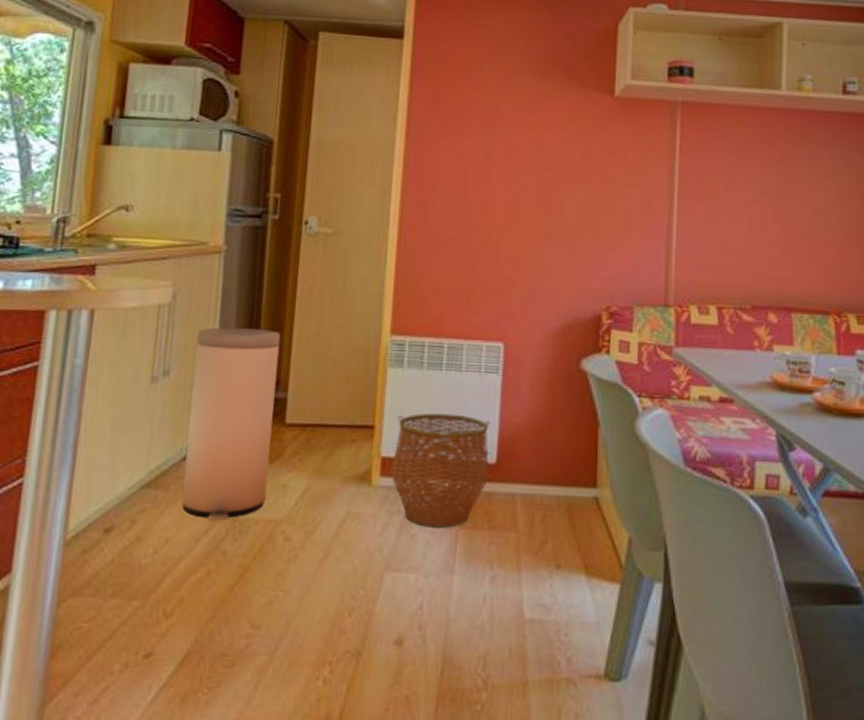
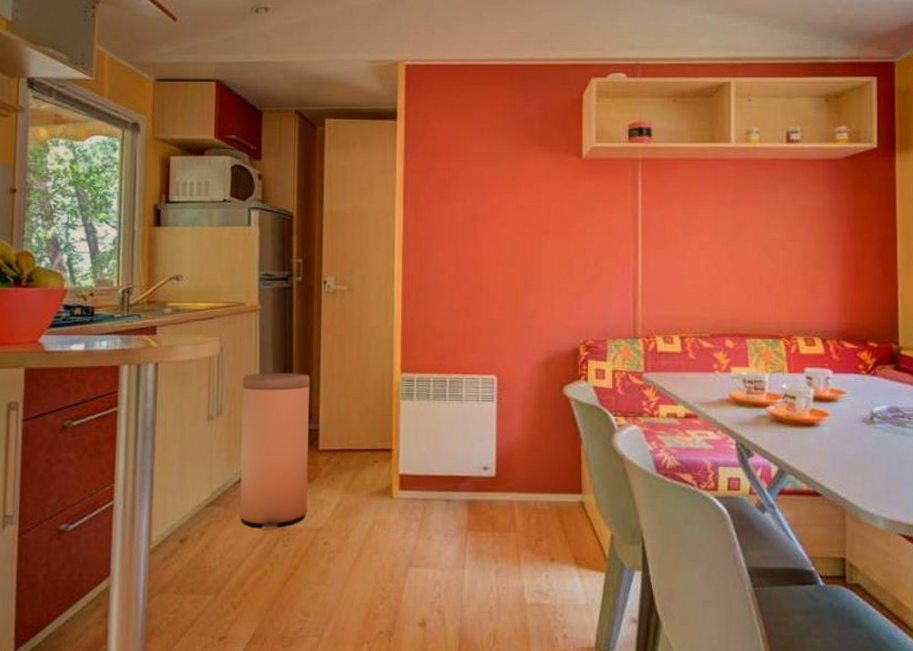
basket: present [391,413,491,529] -> none [408,436,490,532]

